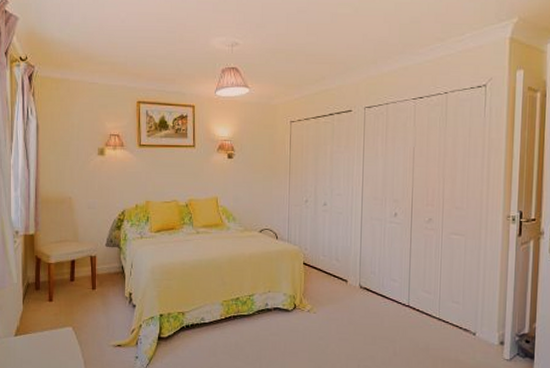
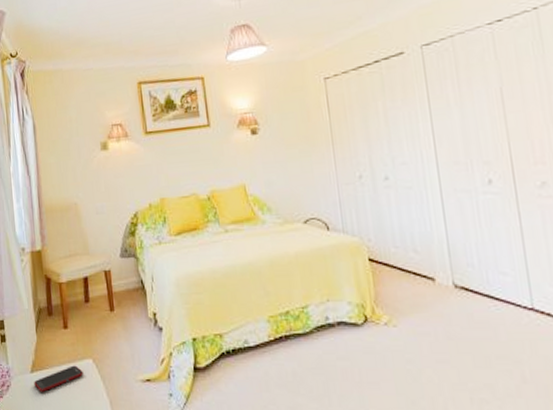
cell phone: none [17,331,63,352] -> present [34,365,83,392]

